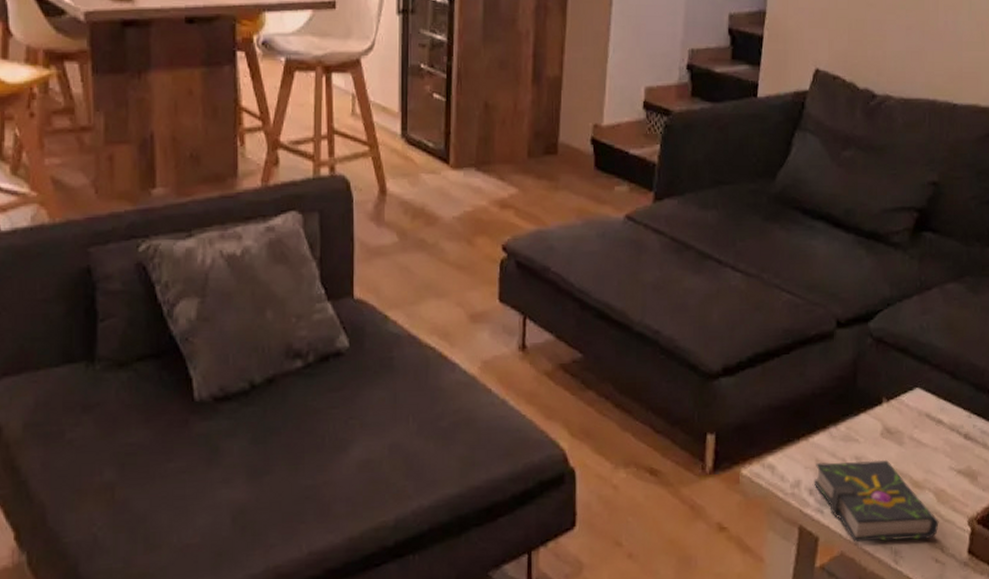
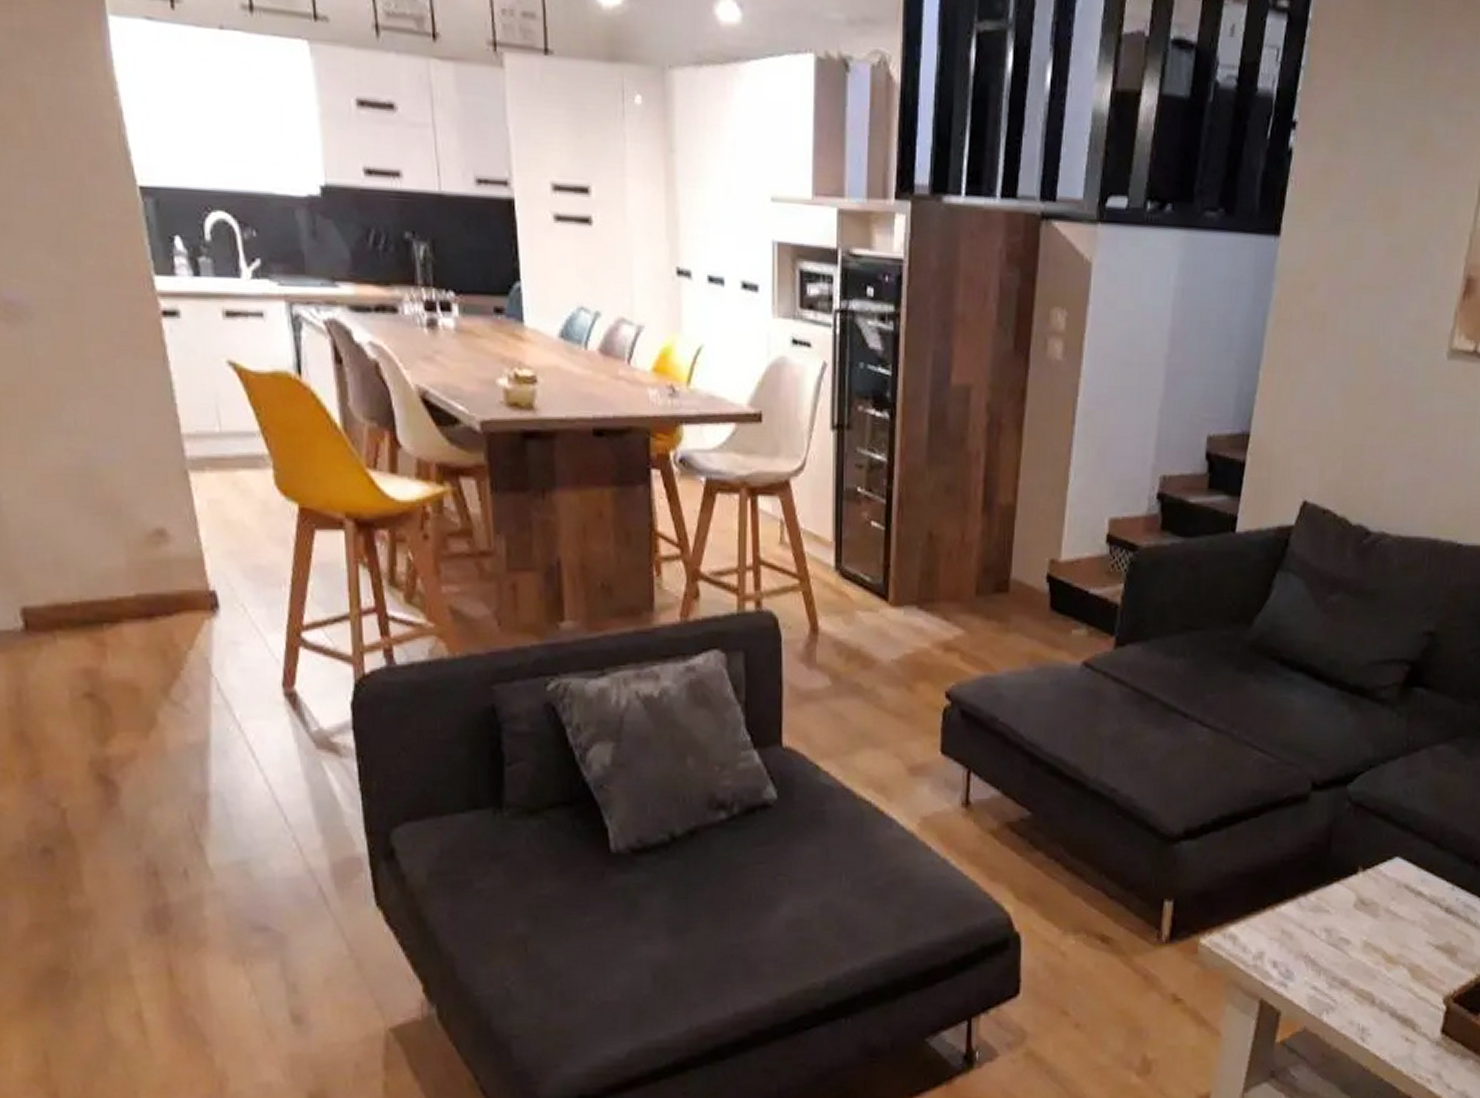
book: present [813,459,939,543] -> none [1278,932,1412,1019]

